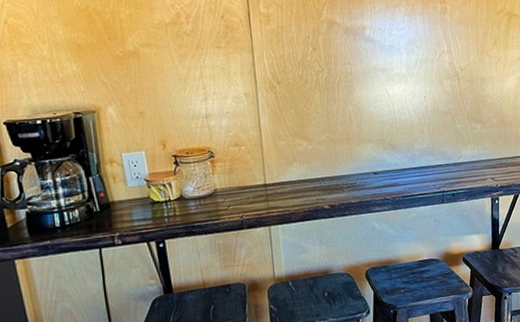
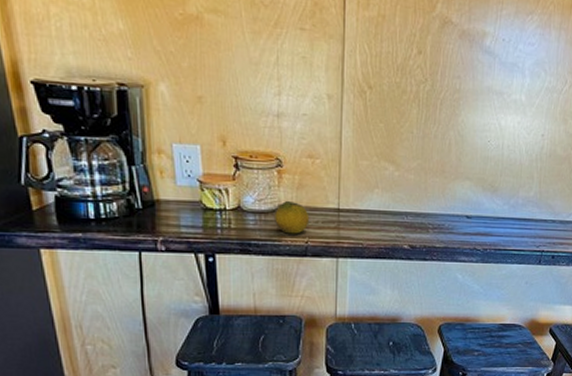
fruit: none [212,184,242,213] -> present [275,201,310,234]

